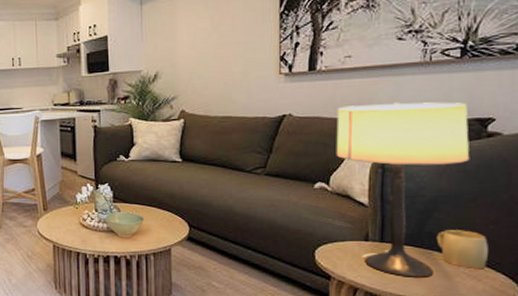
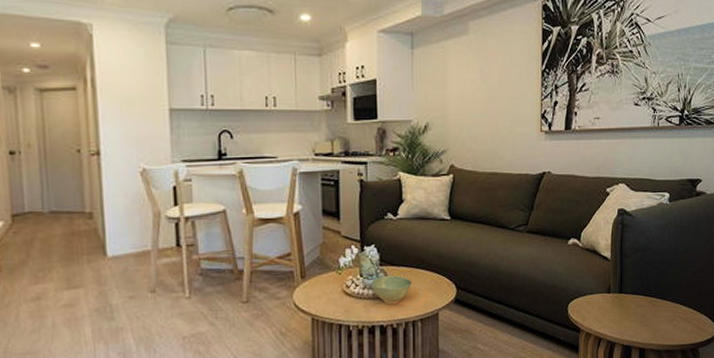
table lamp: present [336,102,470,277] -> none [586,163,684,325]
mug: present [436,230,488,270] -> none [660,278,696,313]

